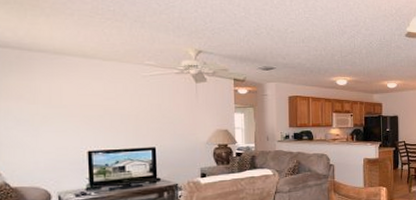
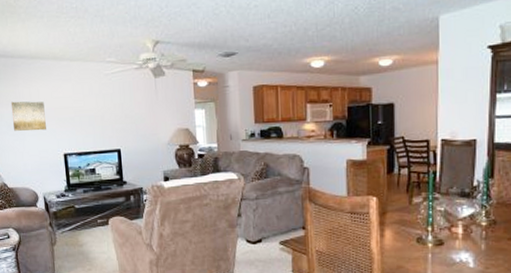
wall art: none [23,95,68,128] -> present [10,101,46,132]

